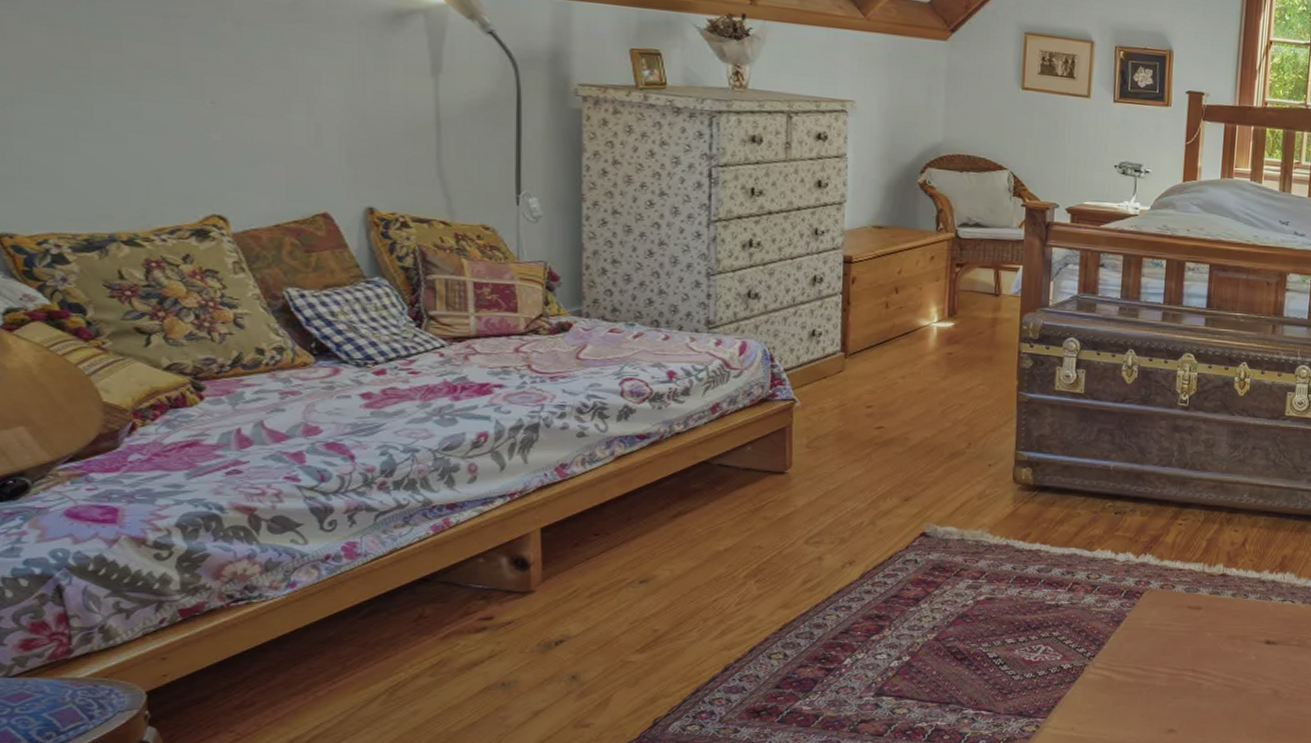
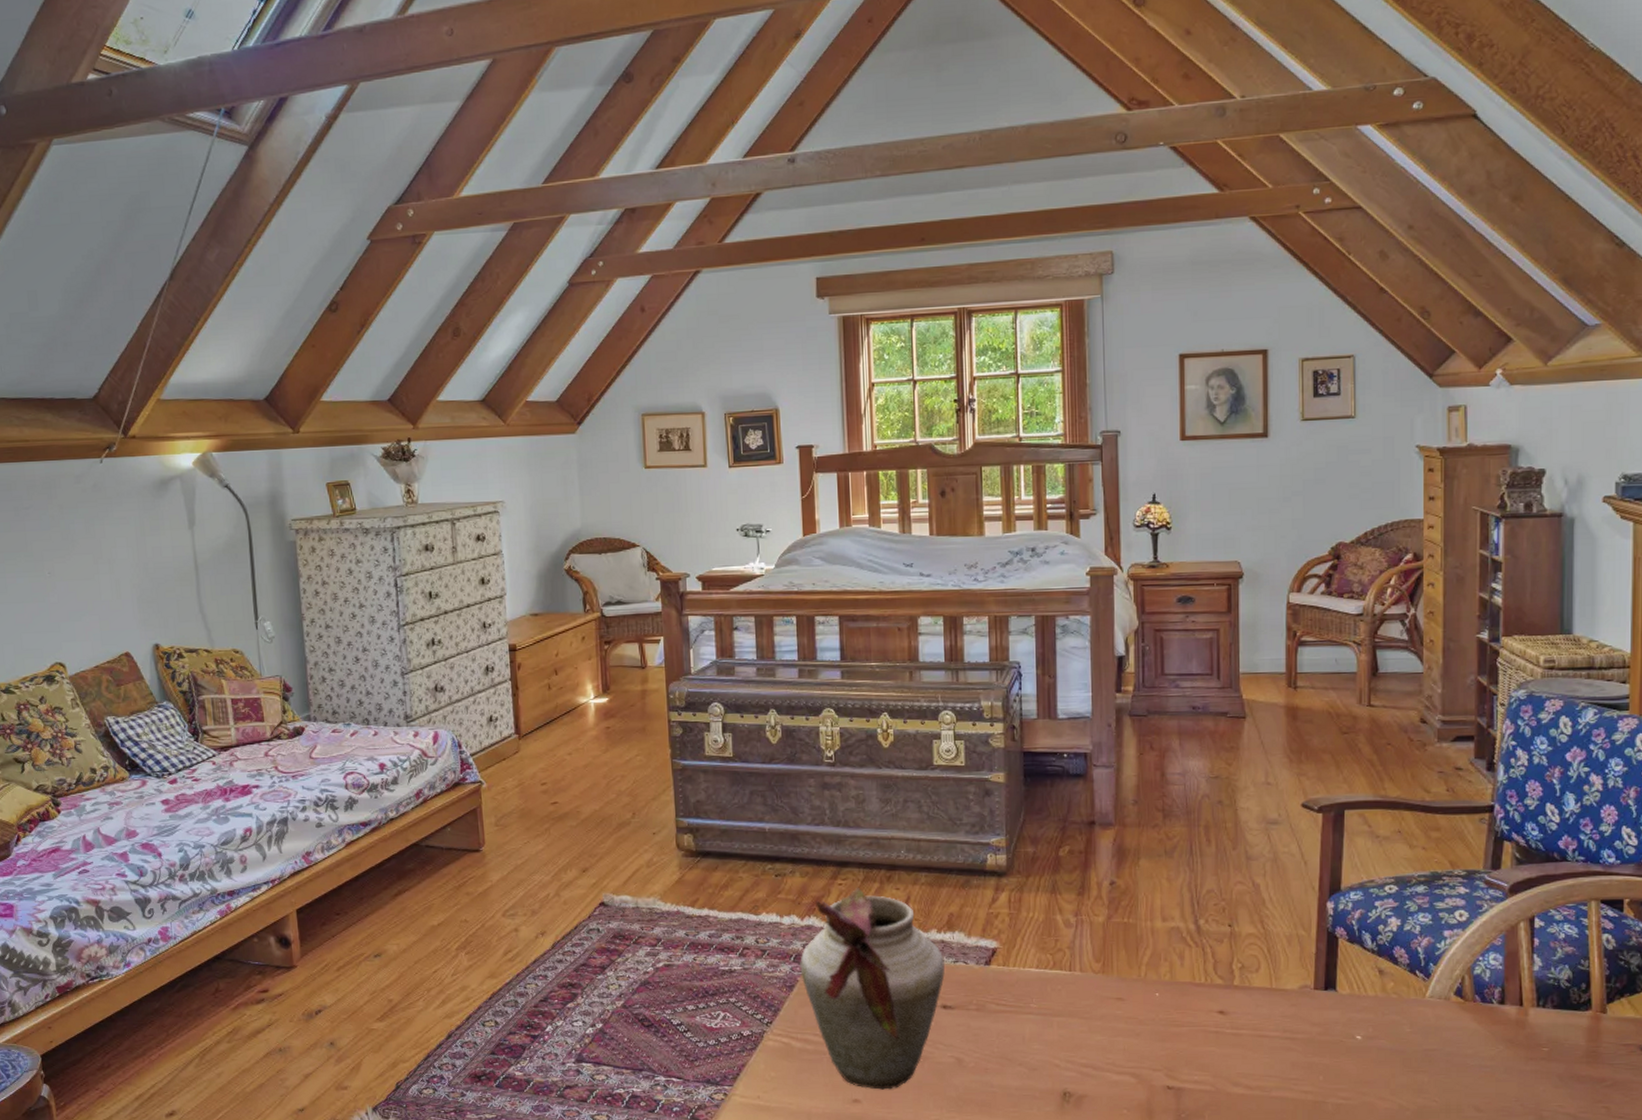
vase: none [1130,527,1273,720] -> present [800,887,945,1090]

